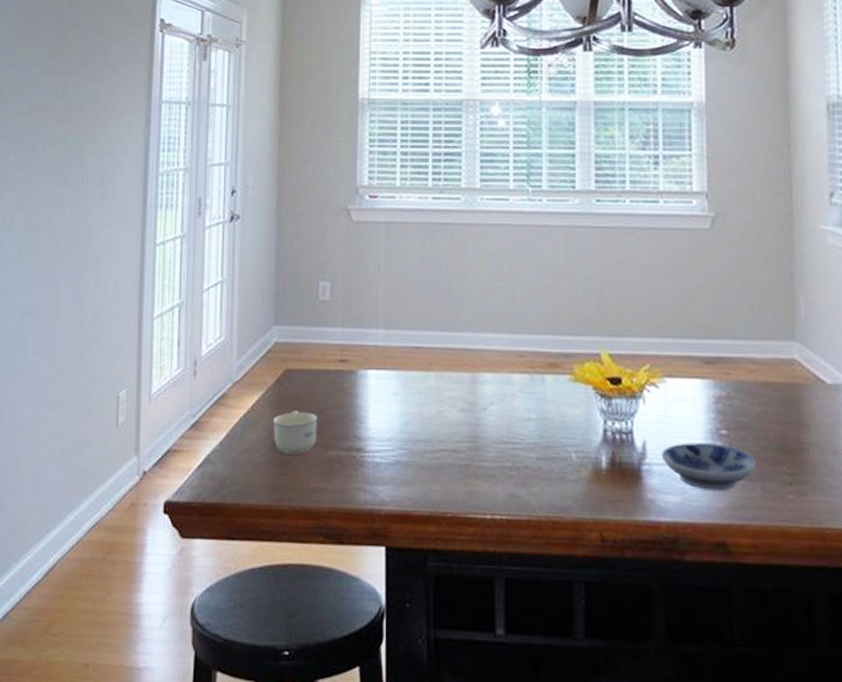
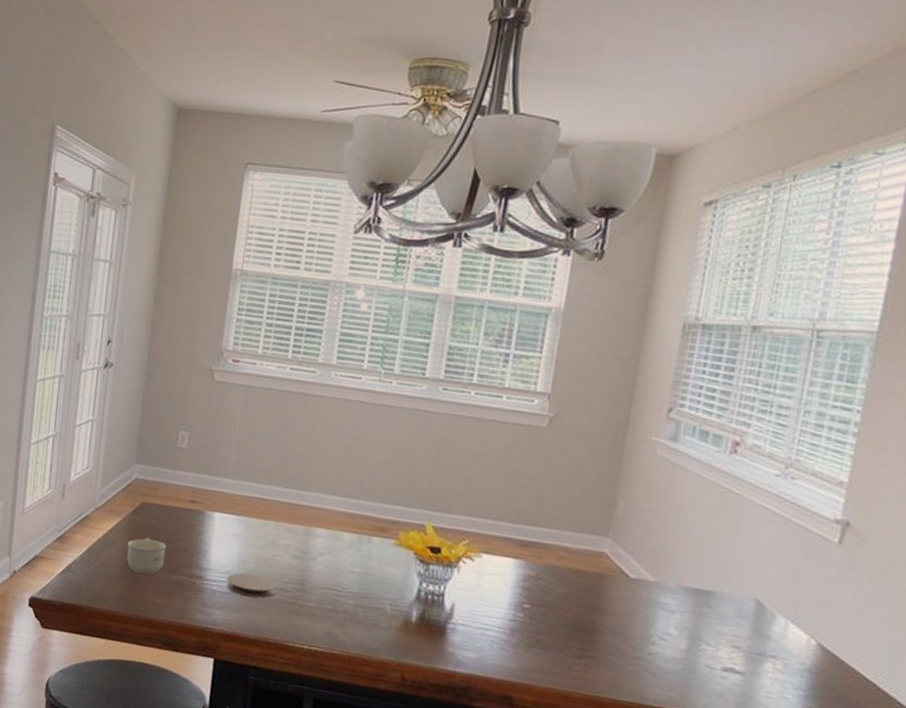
coaster: none [391,436,447,465] -> present [227,573,277,598]
bowl: present [661,442,756,491] -> none [466,610,551,655]

